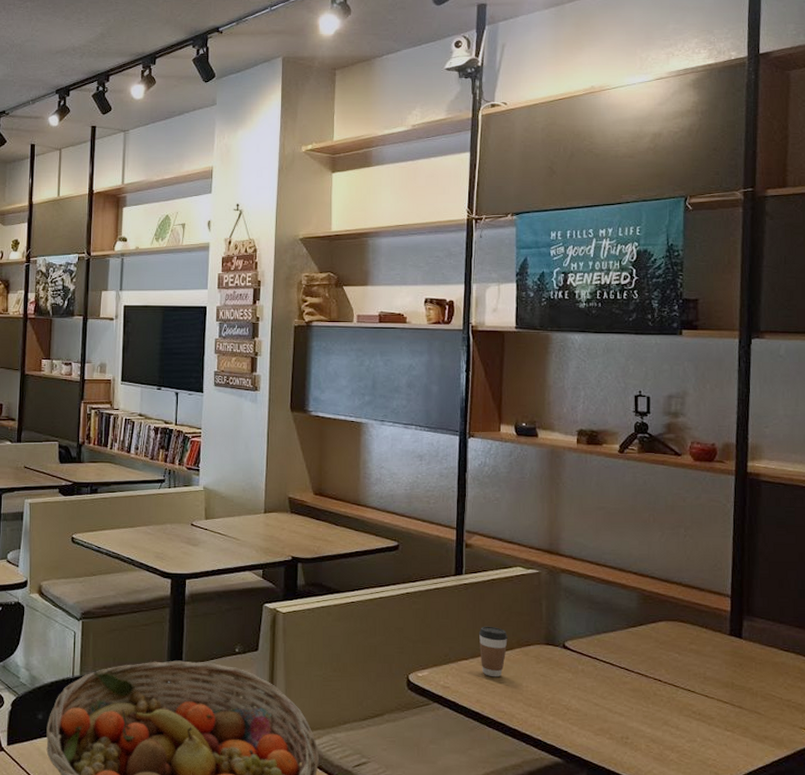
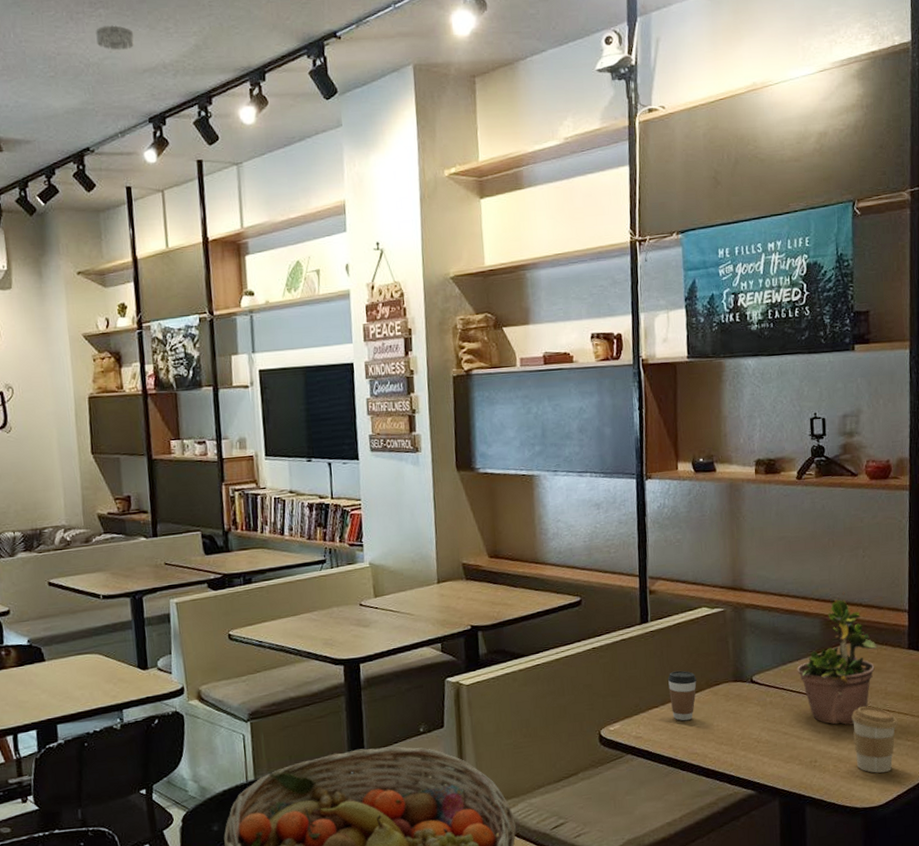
smoke detector: none [22,15,52,35] -> present [96,25,134,50]
potted plant: none [611,564,697,706] -> present [797,588,878,726]
coffee cup: none [667,688,716,761] -> present [851,706,897,773]

